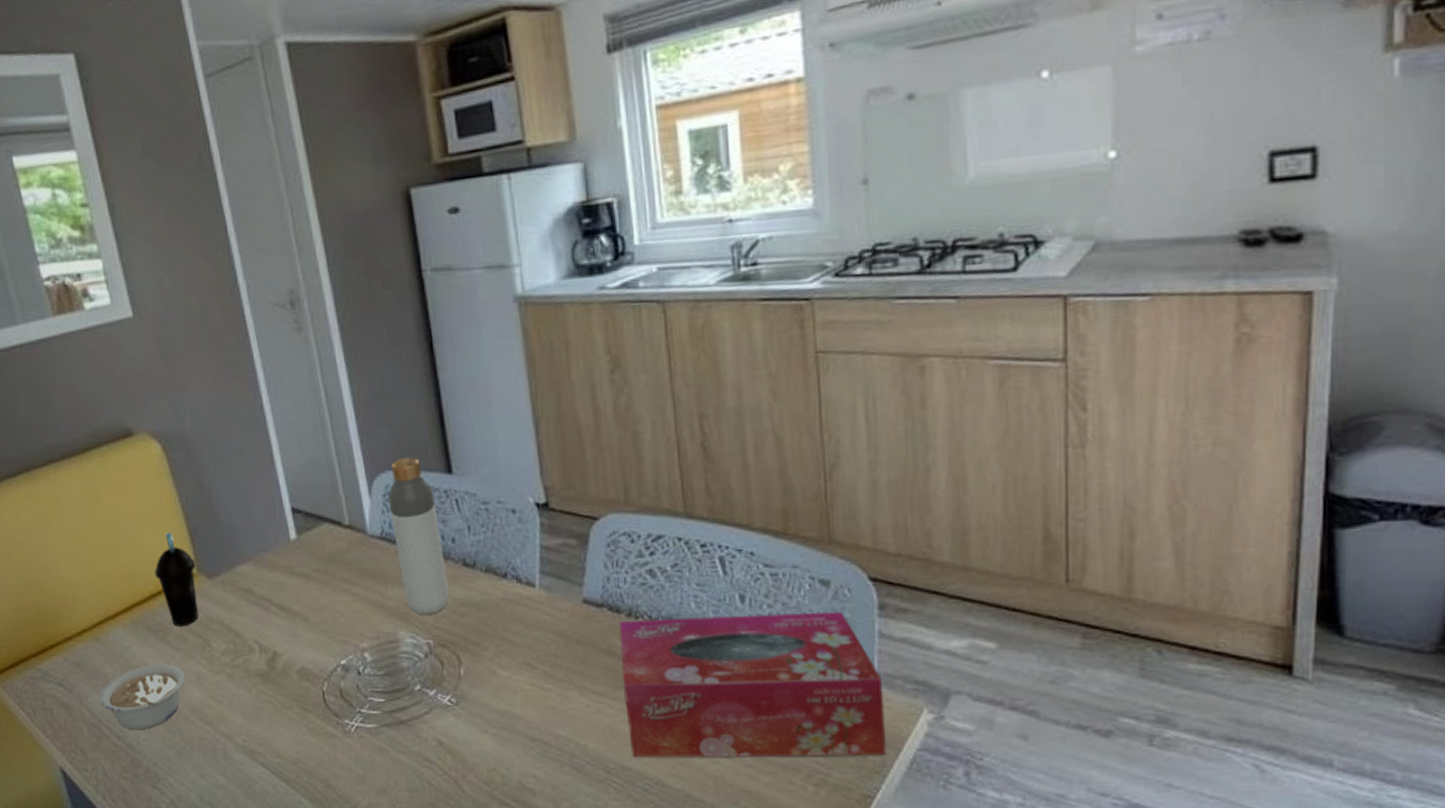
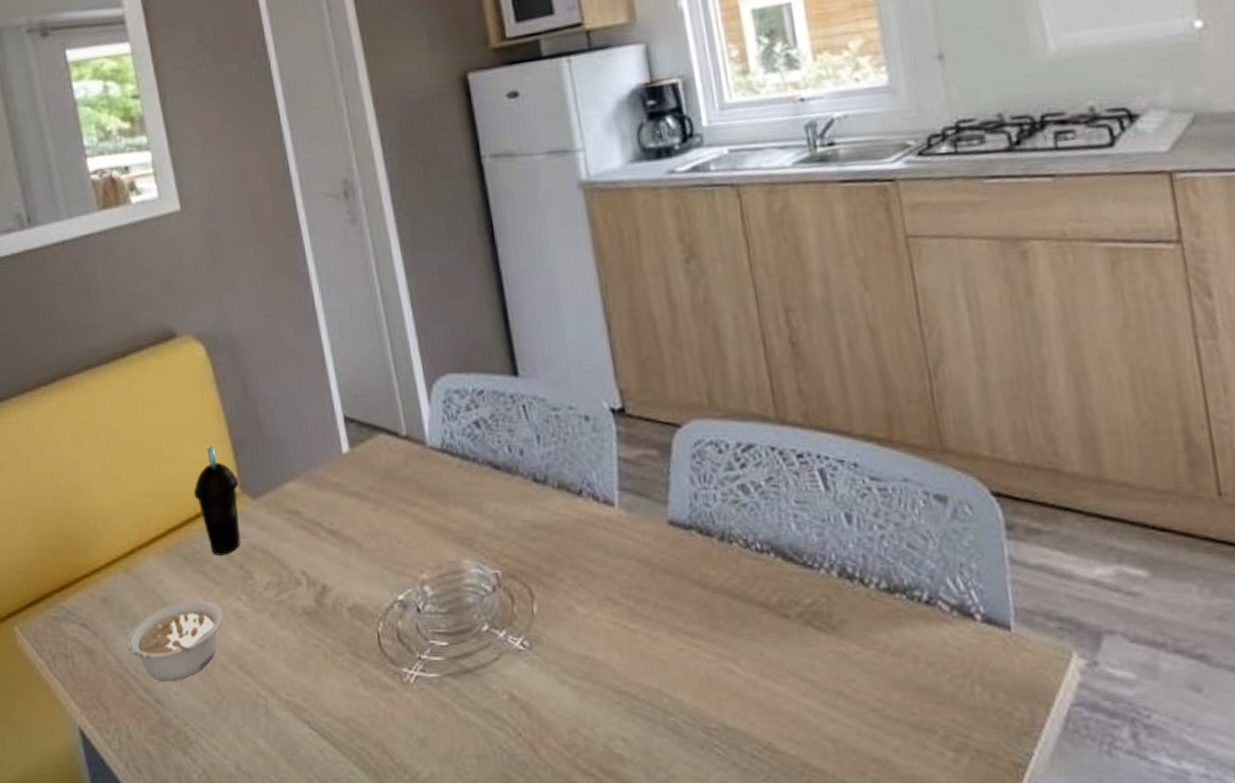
bottle: present [388,457,450,614] -> none [448,358,519,539]
tissue box: present [618,611,886,758] -> none [710,533,1035,715]

